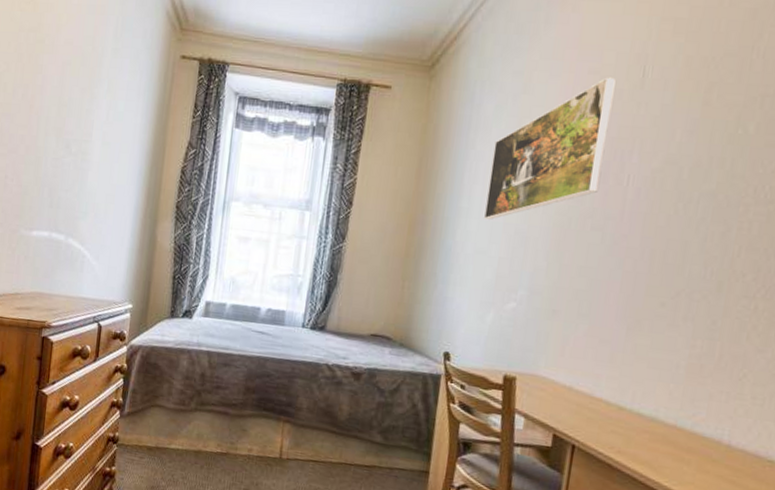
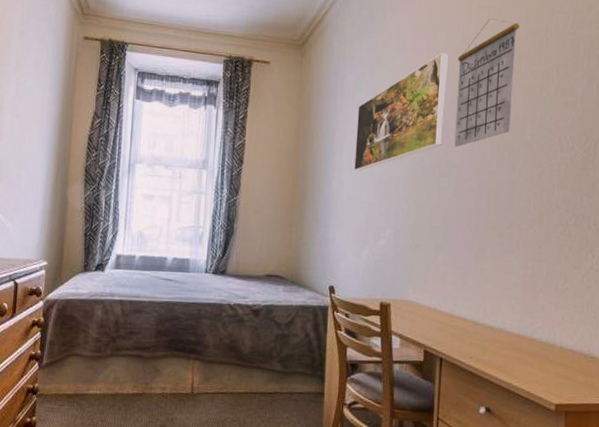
calendar: none [613,34,715,196] -> present [454,19,519,148]

